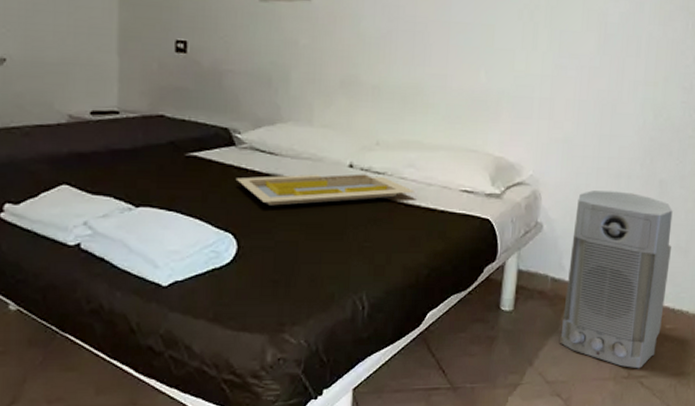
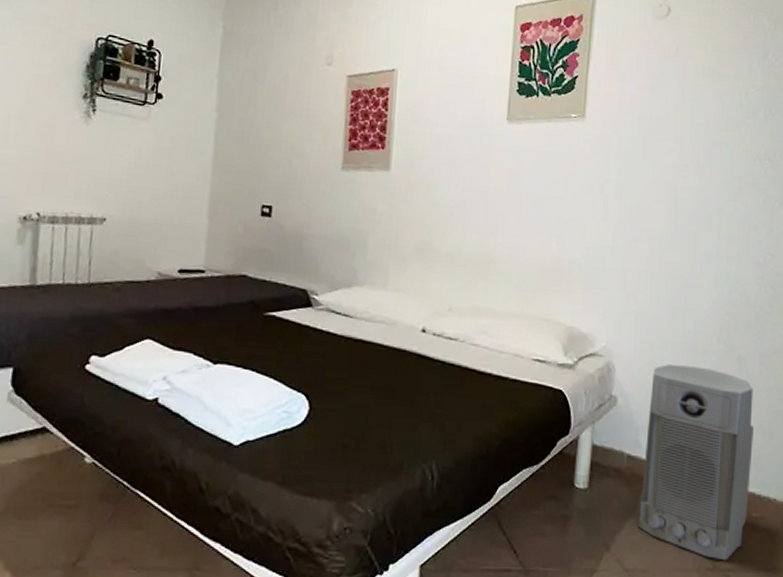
serving tray: present [237,174,415,206] -> none [312,337,487,368]

